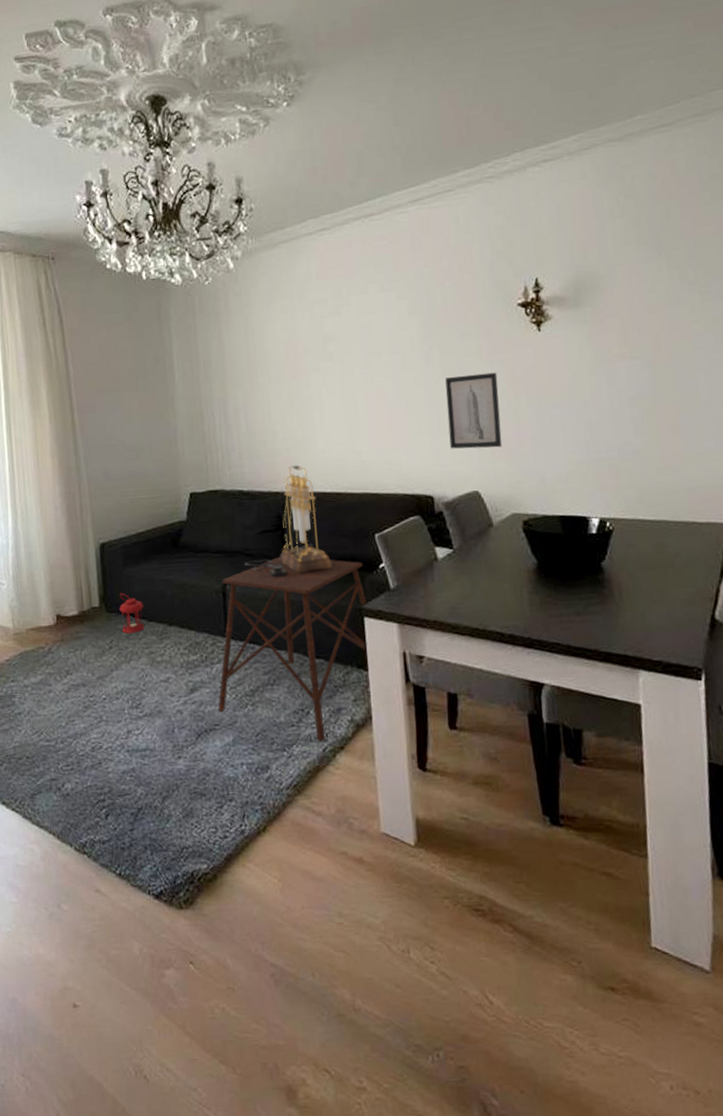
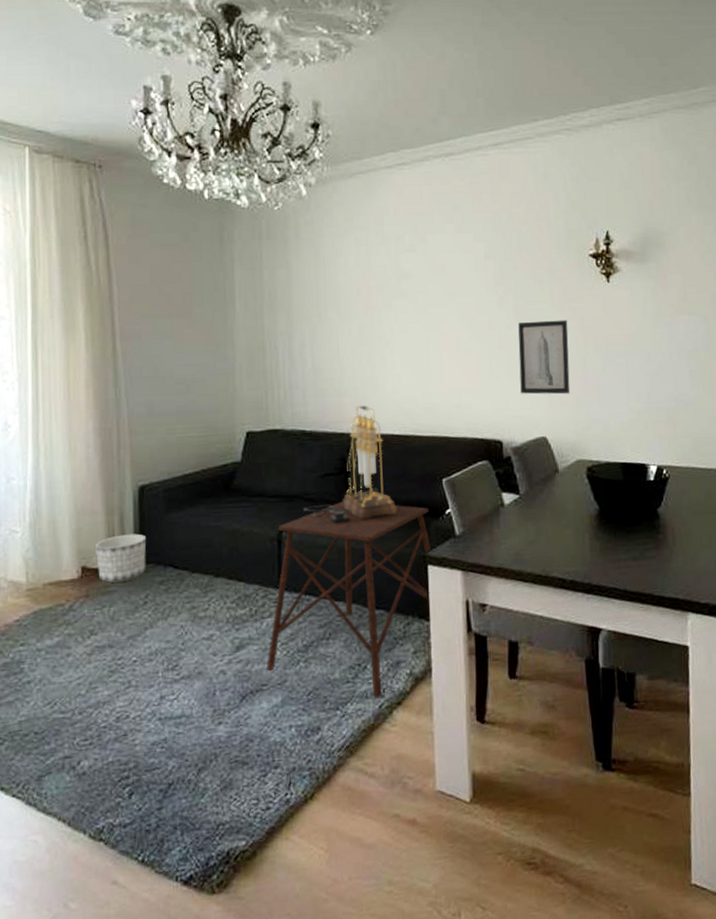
planter: none [67,586,109,629] -> present [96,533,147,583]
lantern: present [119,593,145,634] -> none [158,541,187,587]

